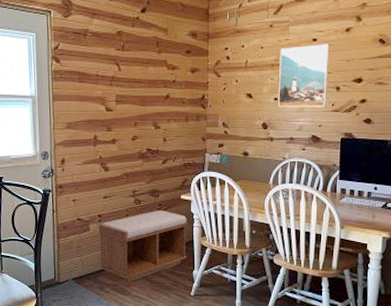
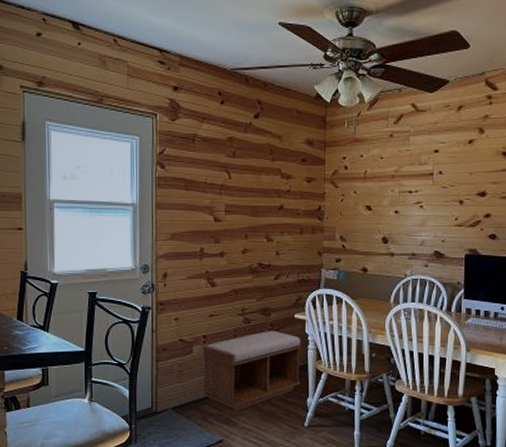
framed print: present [278,44,330,108] -> none [399,155,452,221]

